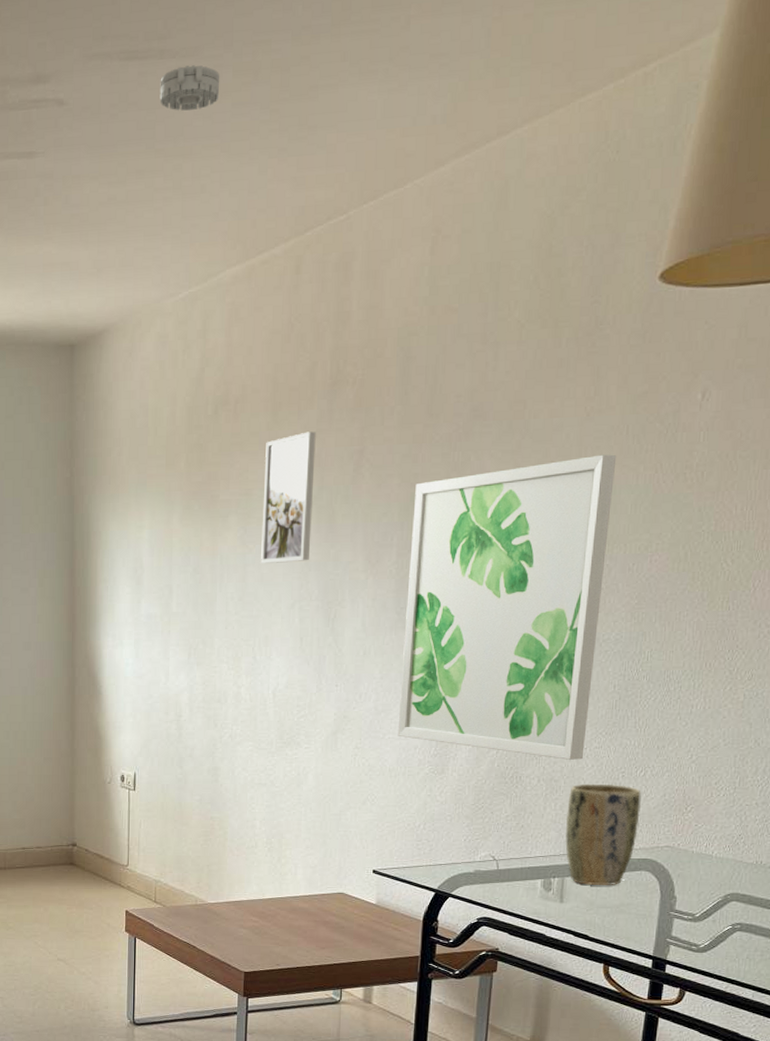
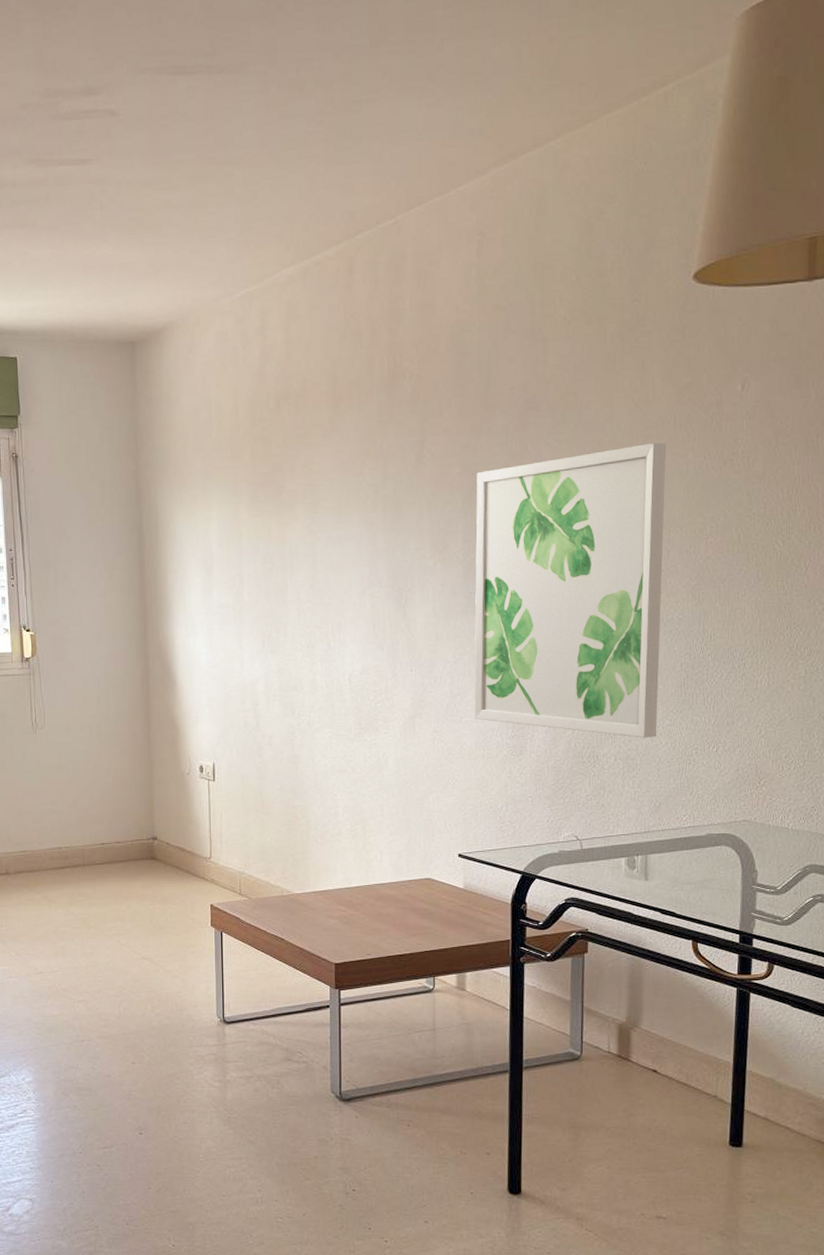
smoke detector: present [159,65,220,111] -> none [208,80,267,122]
wall art: present [261,431,316,563] -> none [329,423,378,552]
plant pot: present [565,783,641,885] -> none [644,760,716,861]

